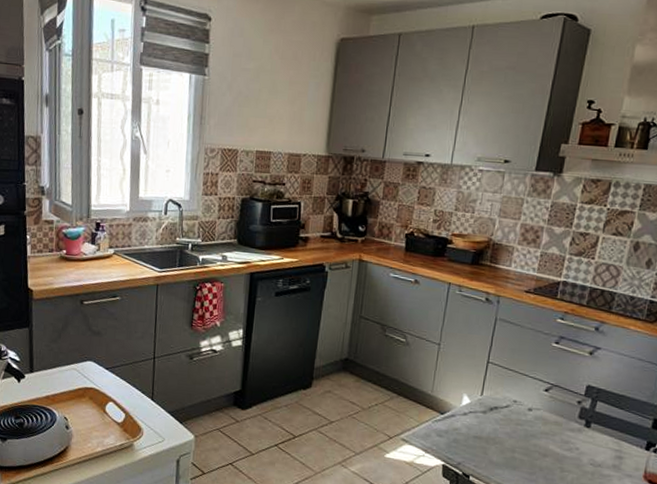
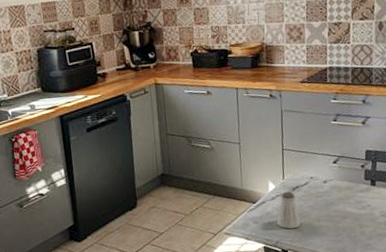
saltshaker: none [463,410,493,453] -> present [276,191,301,229]

